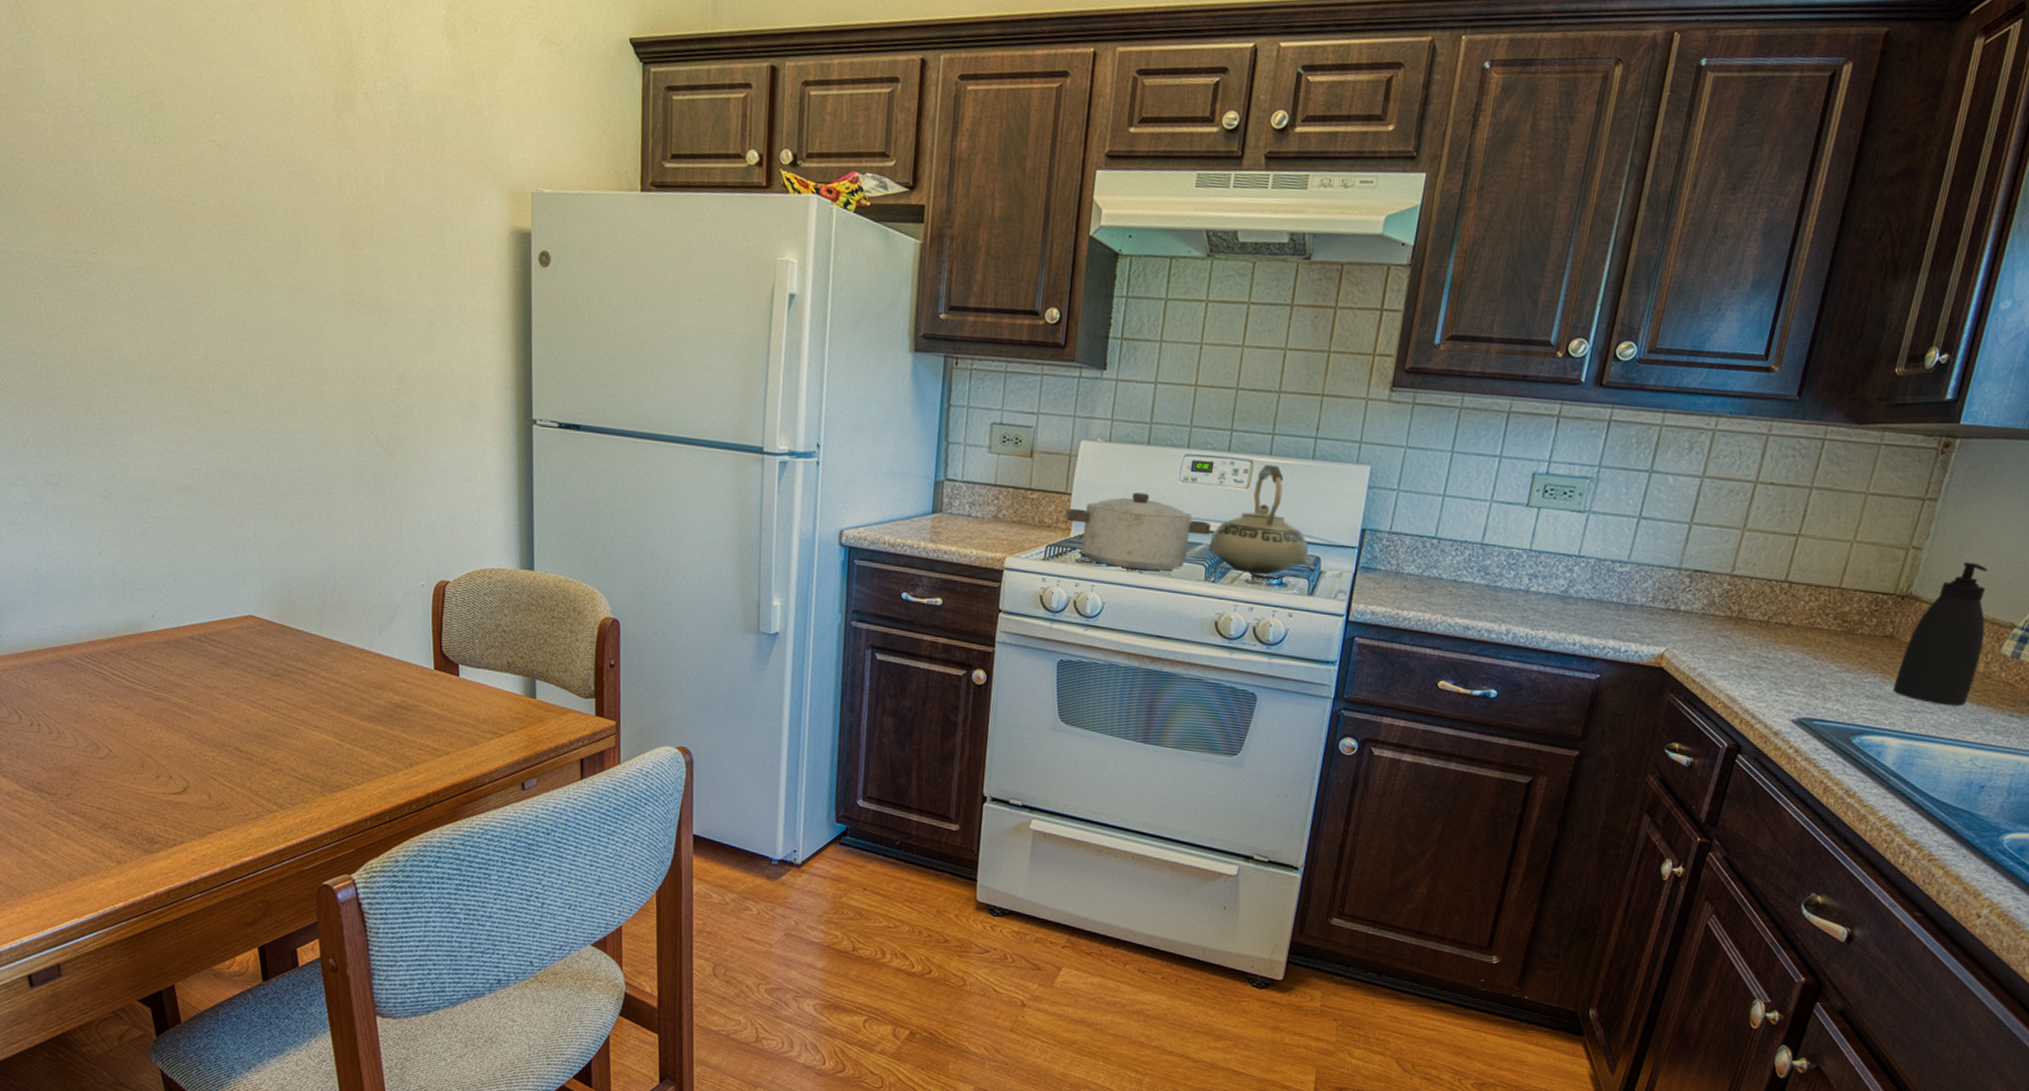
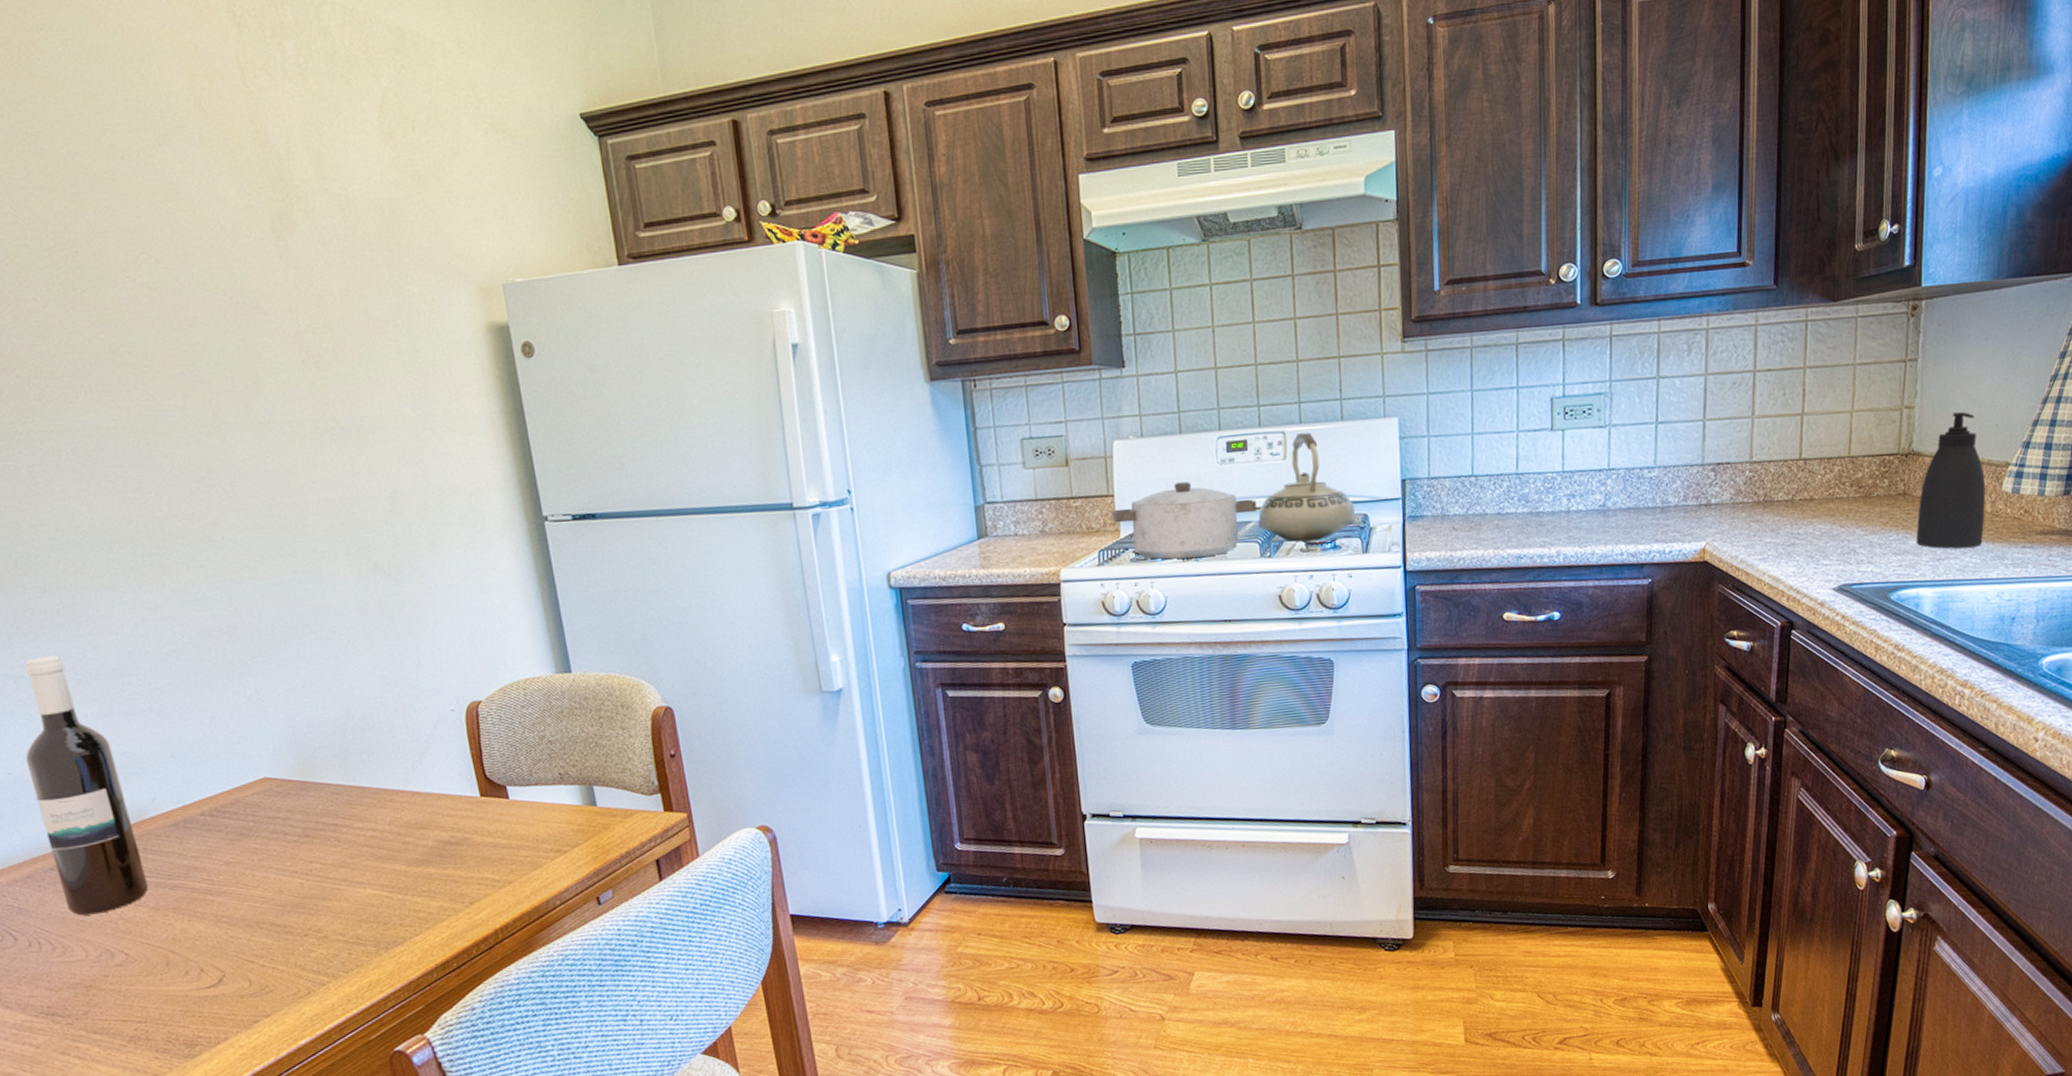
wine bottle: none [51,469,137,710] -> present [25,656,149,916]

